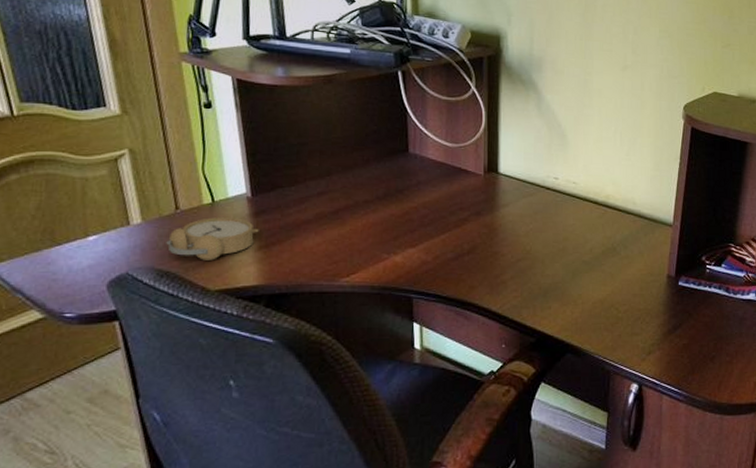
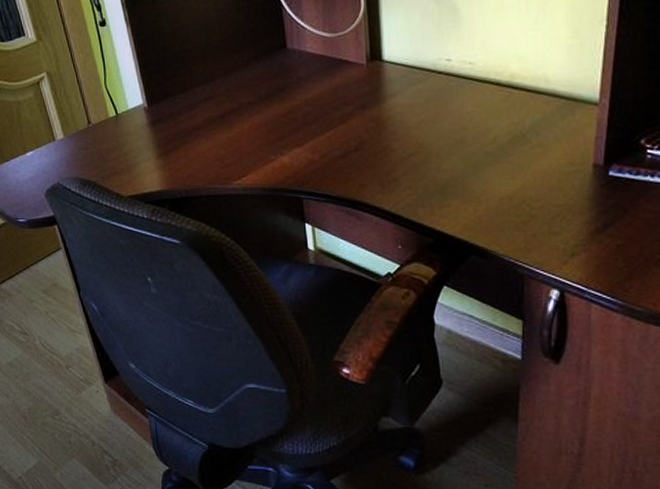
alarm clock: present [166,217,259,260] -> none [84,128,157,169]

